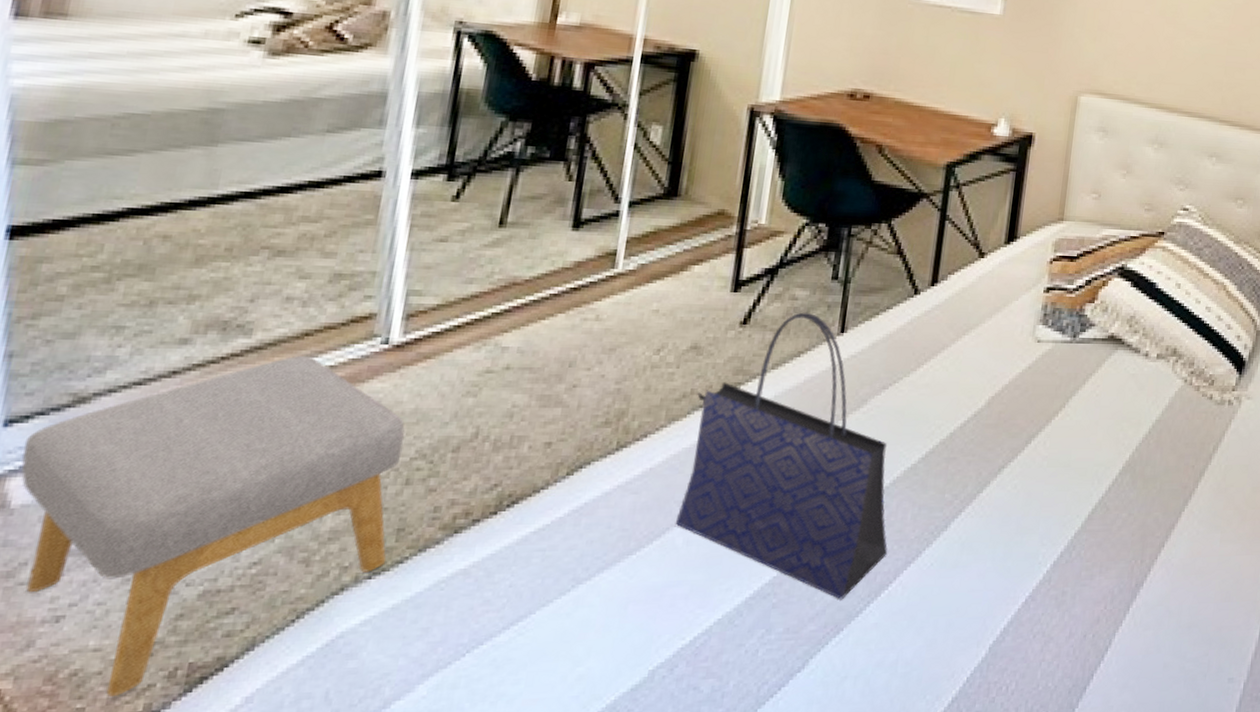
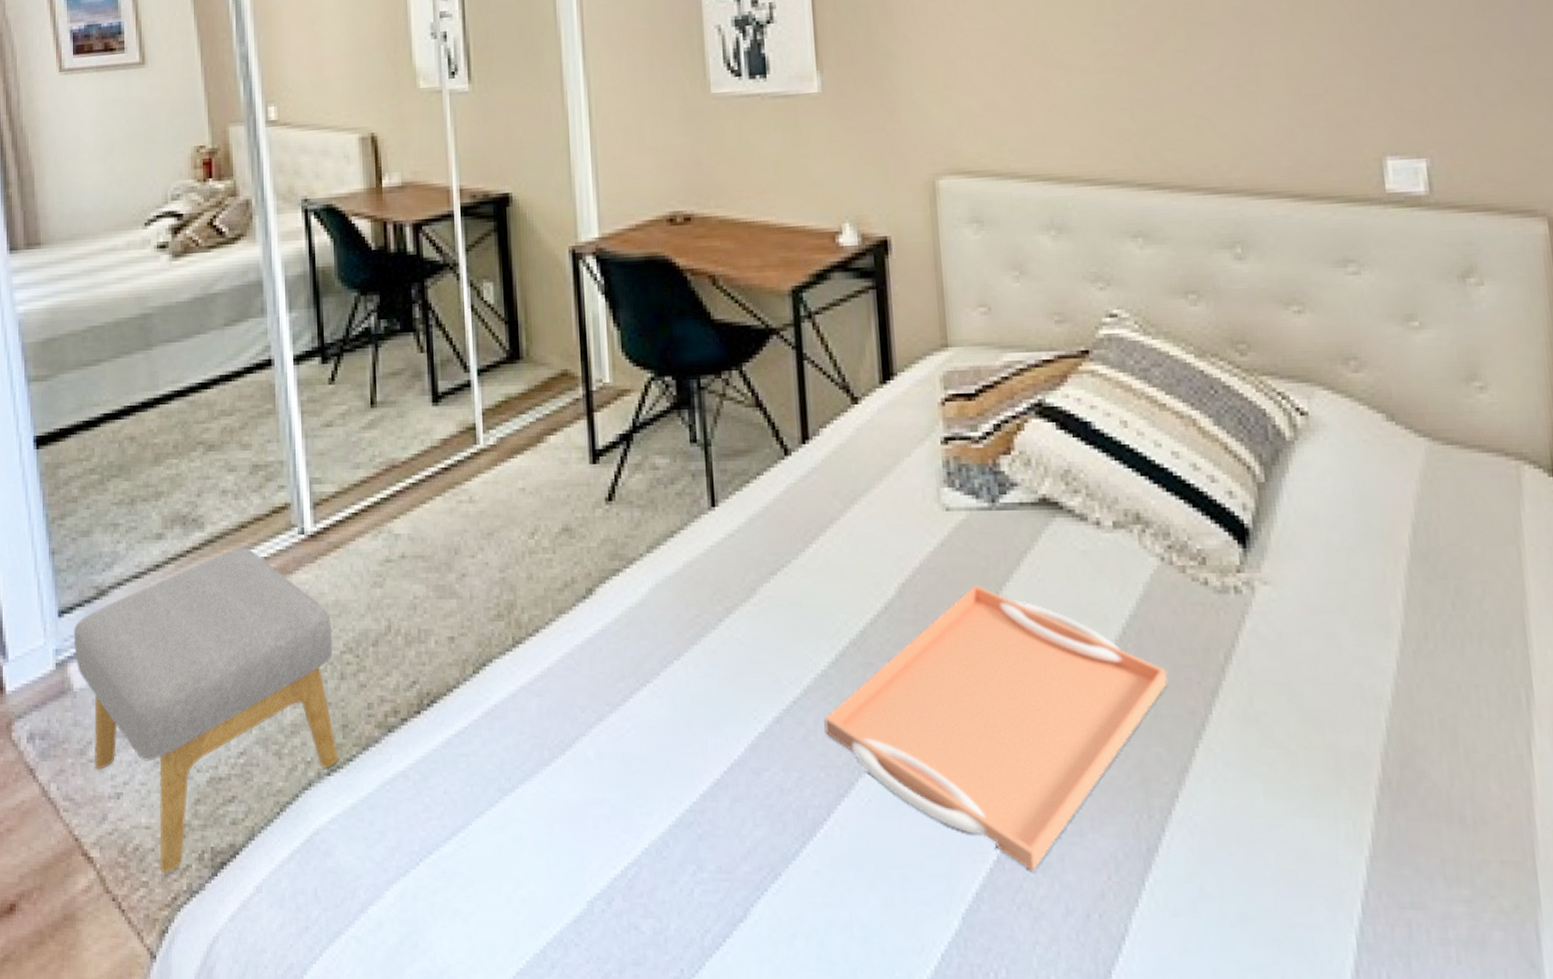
tote bag: present [675,312,888,600] -> none [578,483,815,837]
serving tray: none [904,397,1174,608] -> present [824,584,1168,871]

